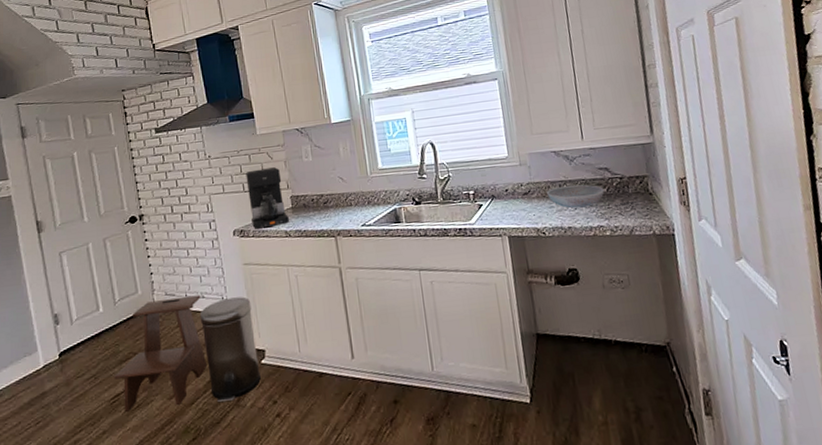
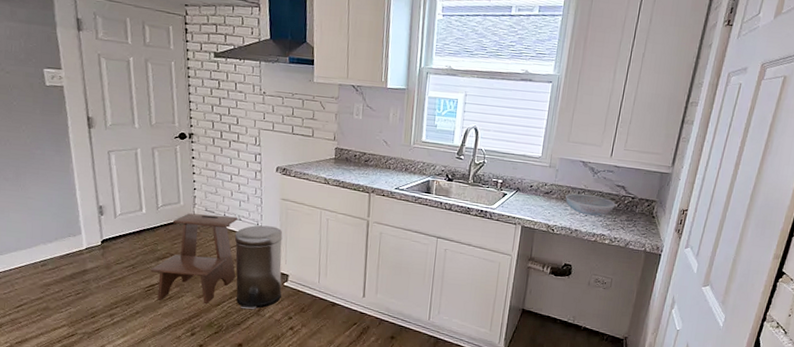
coffee maker: present [246,167,290,230] -> none [295,115,331,172]

